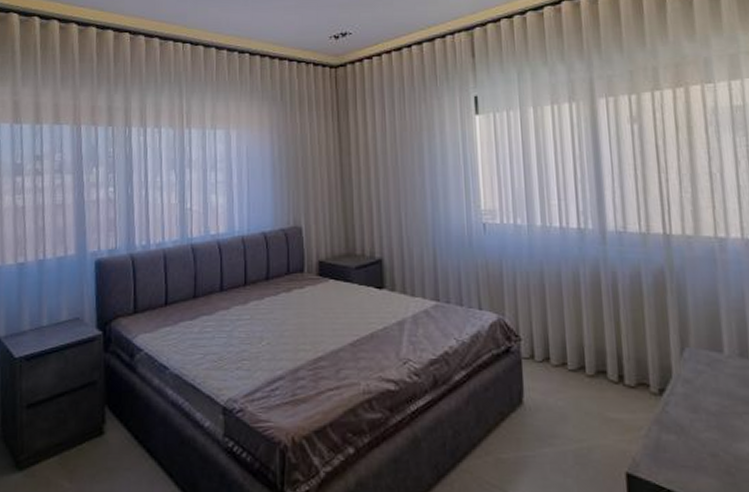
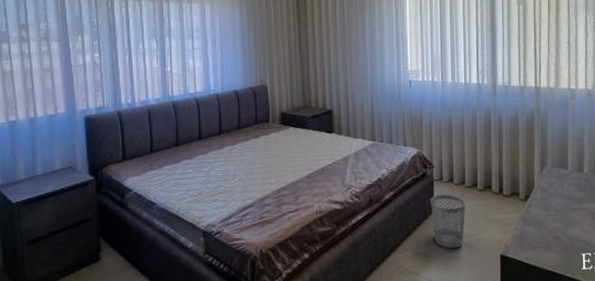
wastebasket: none [518,379,570,457] -> present [431,194,466,248]

